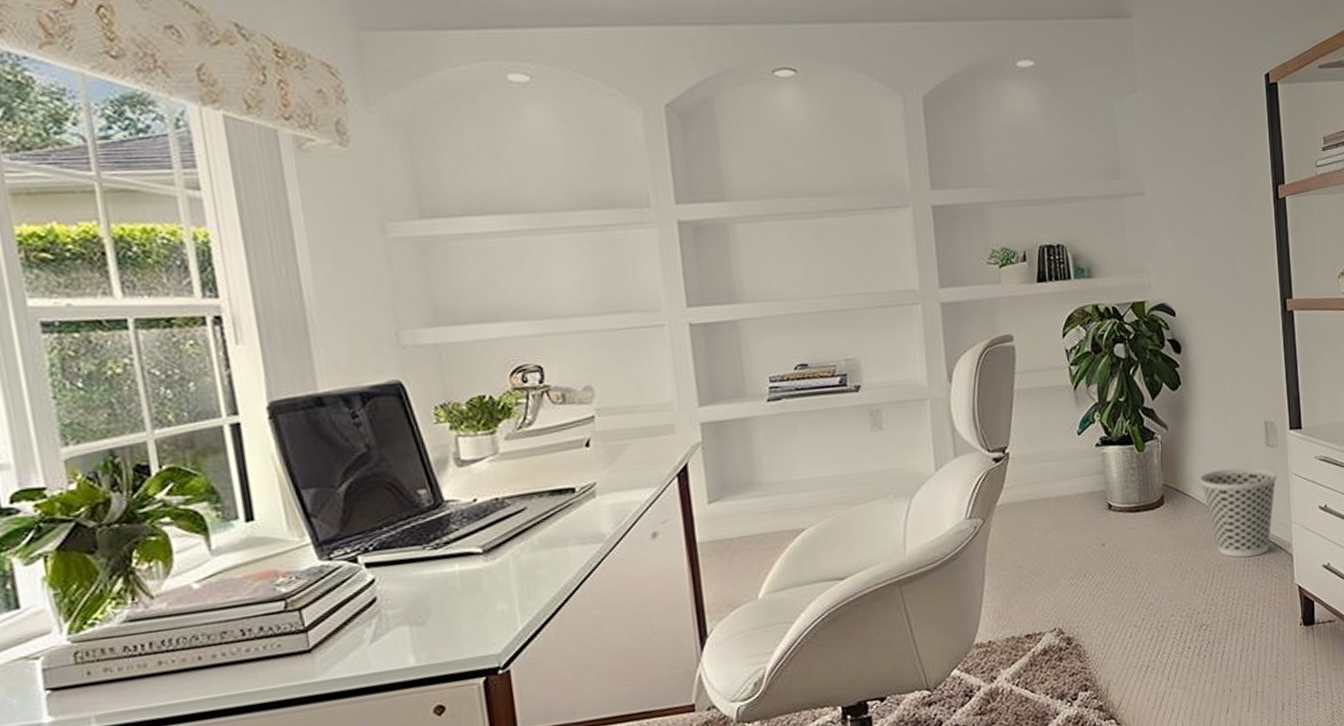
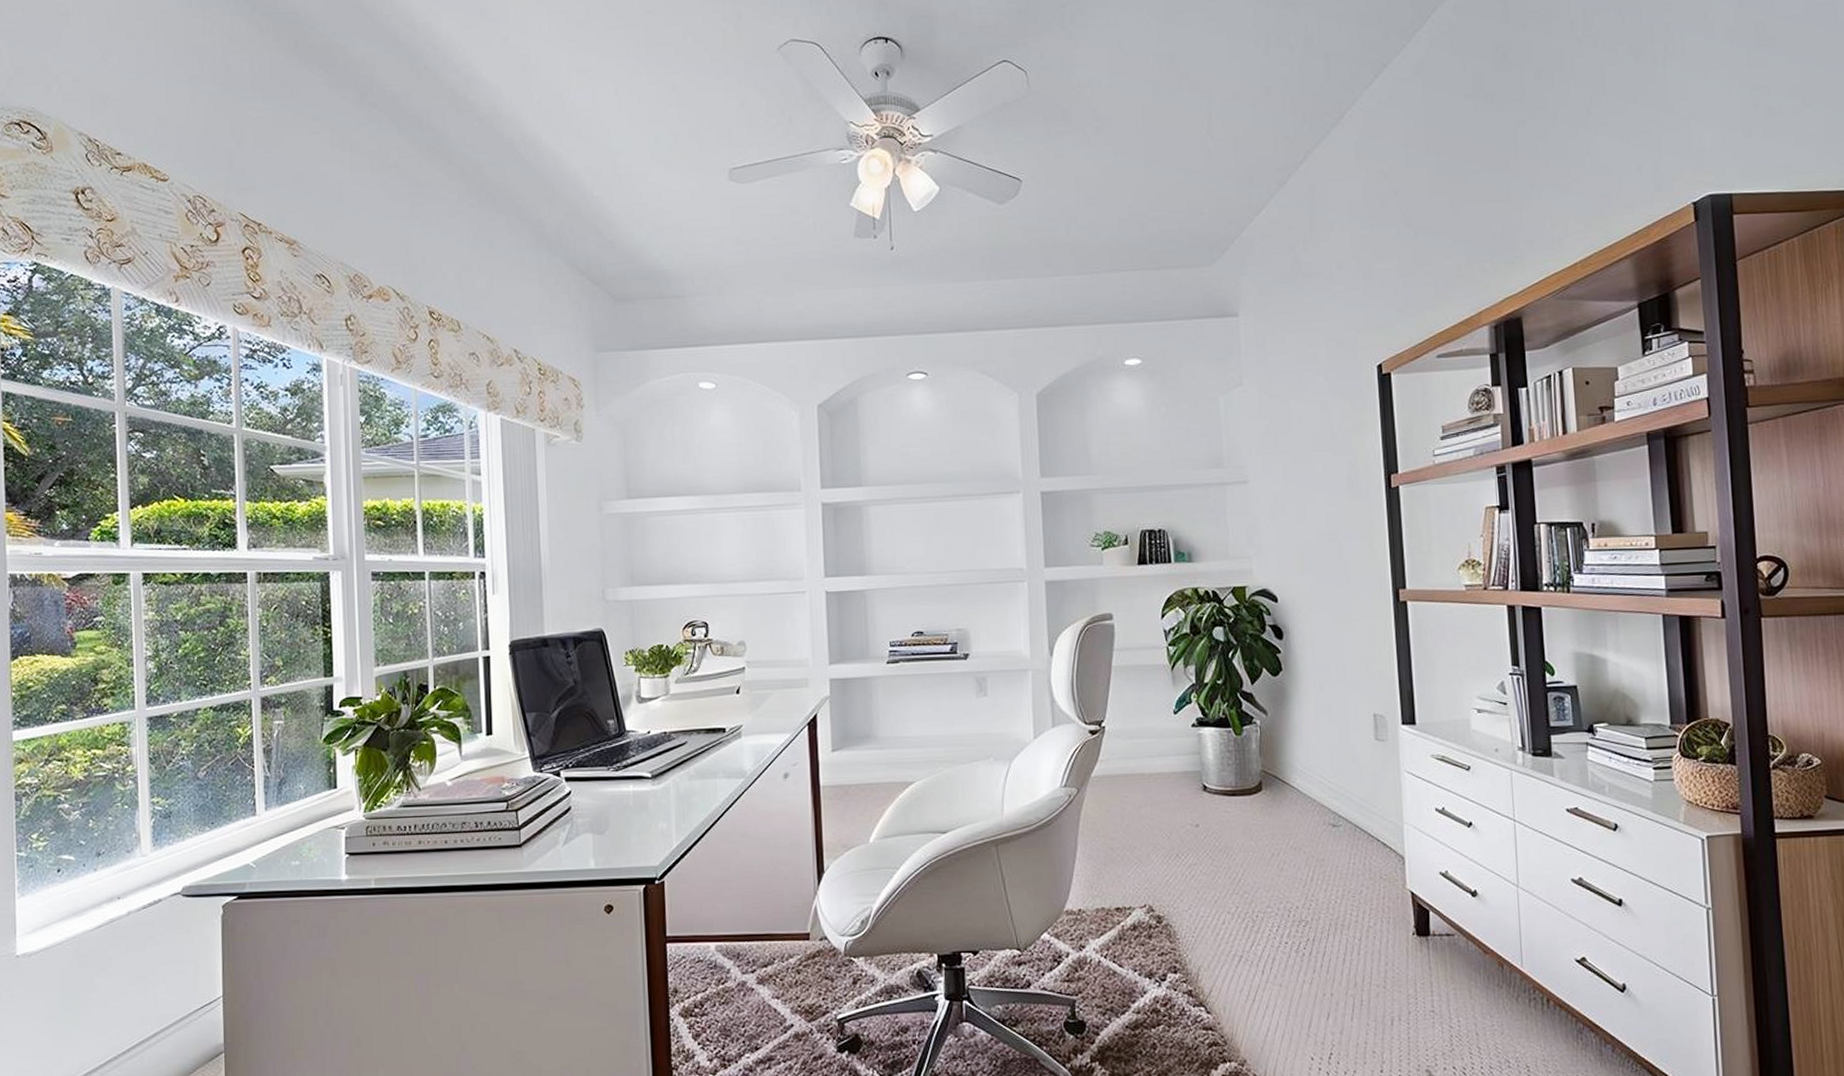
wastebasket: present [1199,467,1277,558] -> none [1300,760,1387,855]

